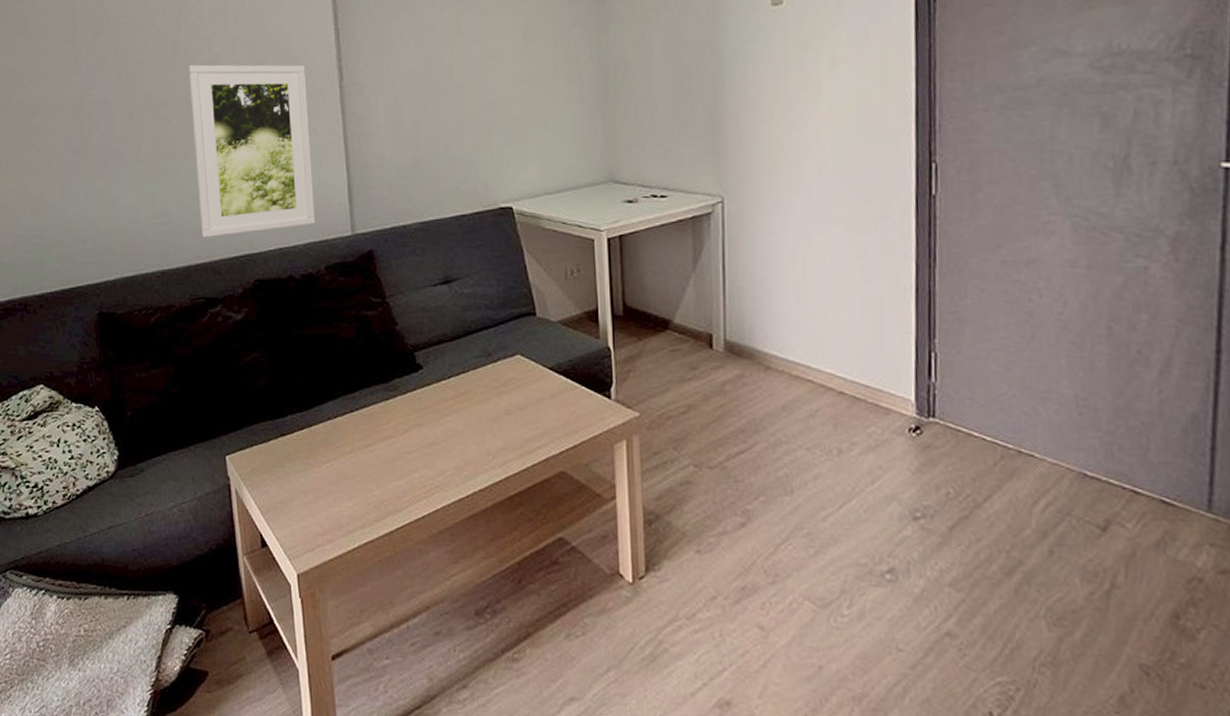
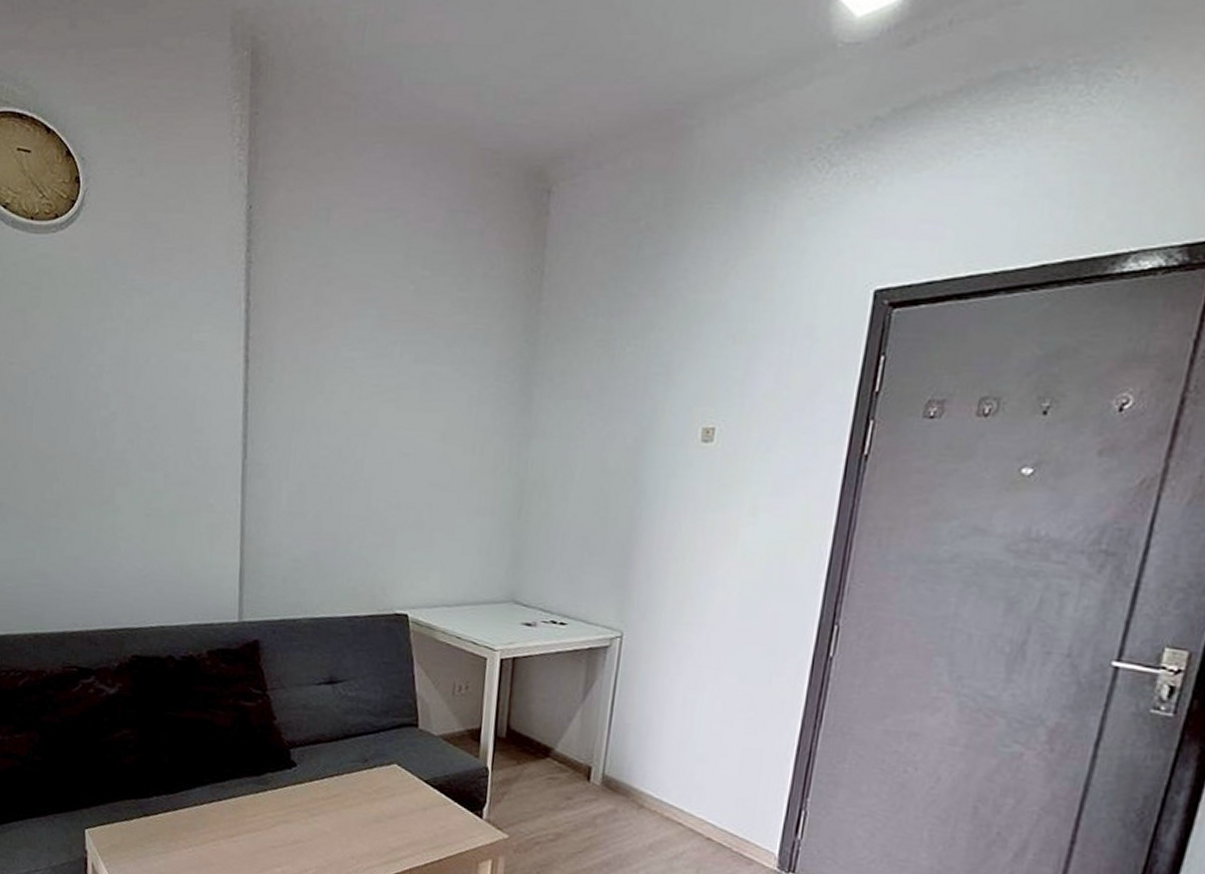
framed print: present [188,64,316,238] -> none [80,420,208,606]

